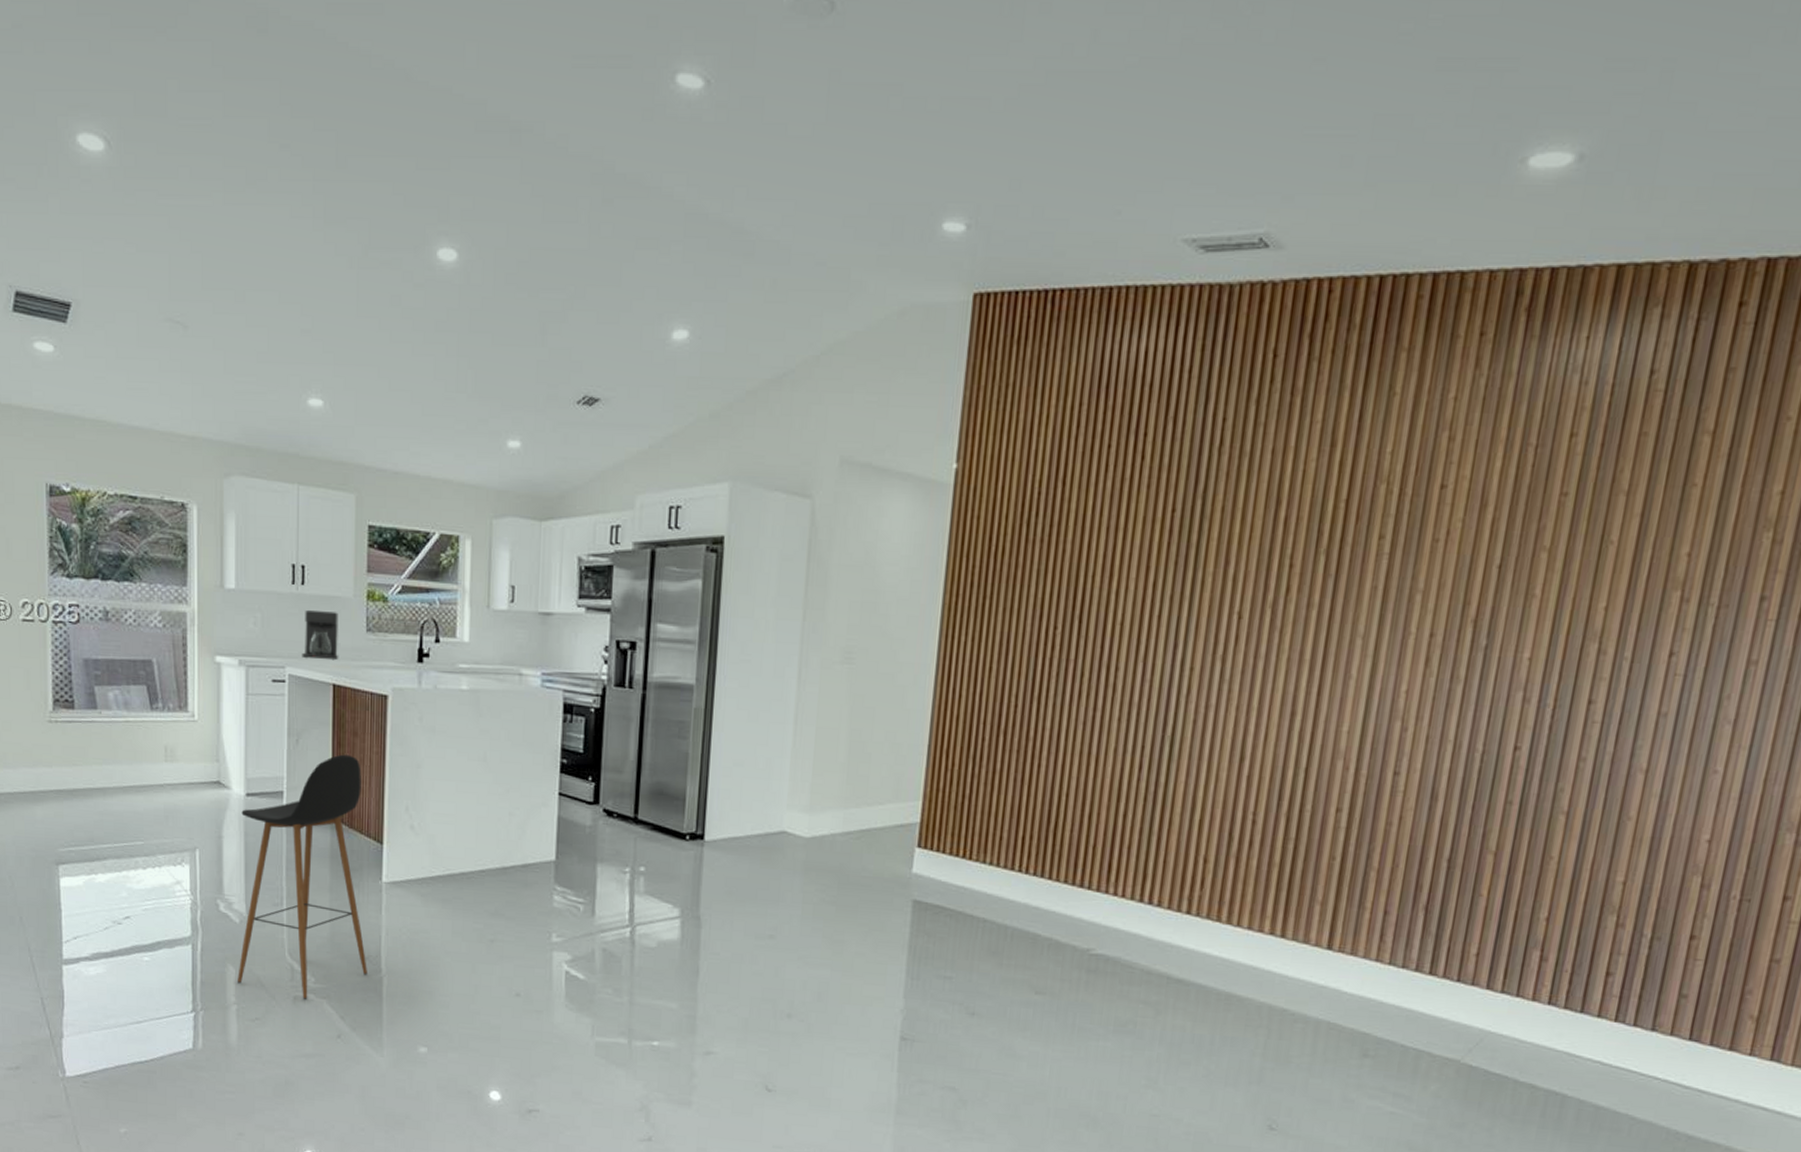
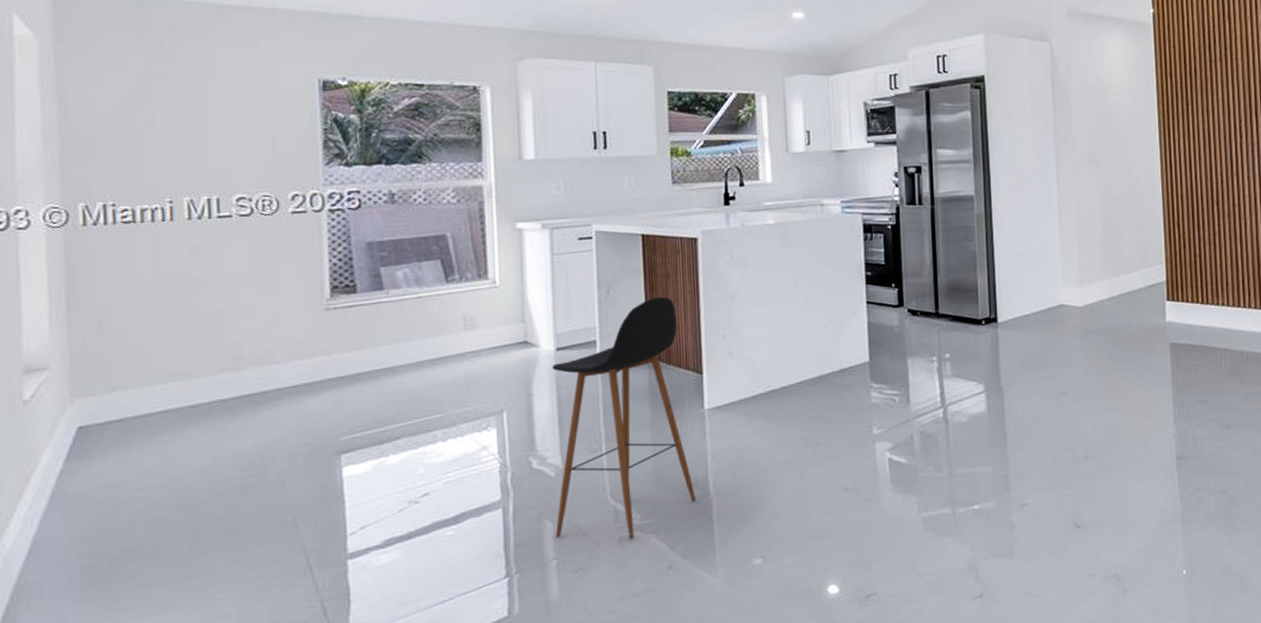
coffee maker: present [302,609,339,661] -> none [608,170,647,215]

